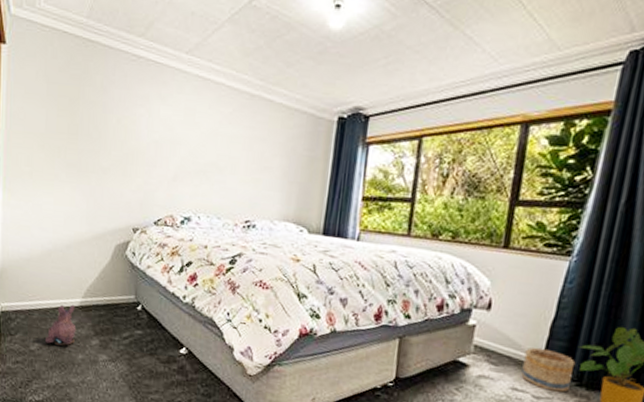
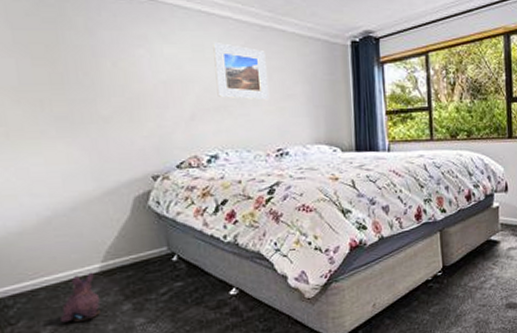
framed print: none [200,108,250,170] -> present [213,43,270,101]

